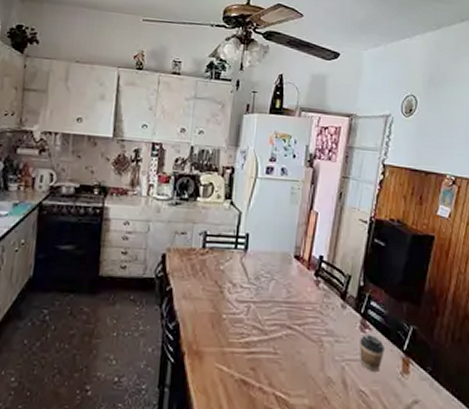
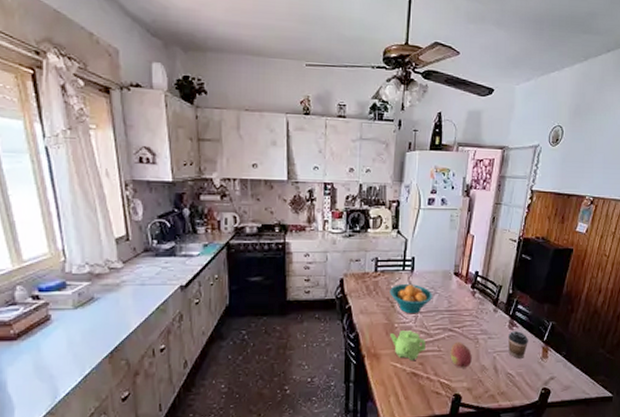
teapot: none [216,324,259,365] -> present [390,330,426,362]
fruit bowl: none [218,264,270,304] -> present [390,283,433,314]
fruit: none [288,343,315,379] -> present [450,341,472,368]

